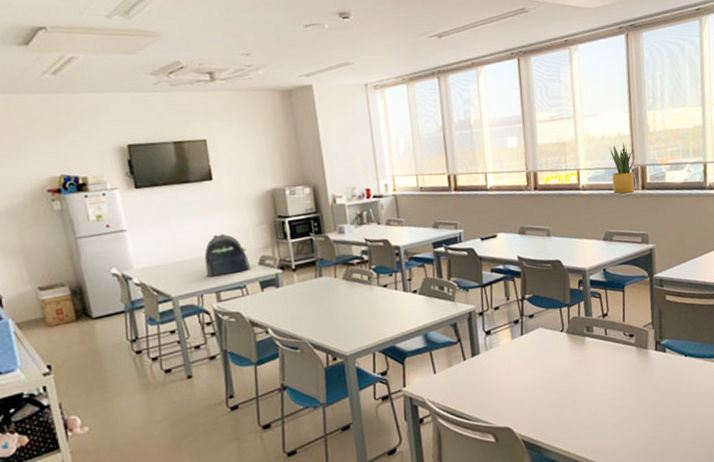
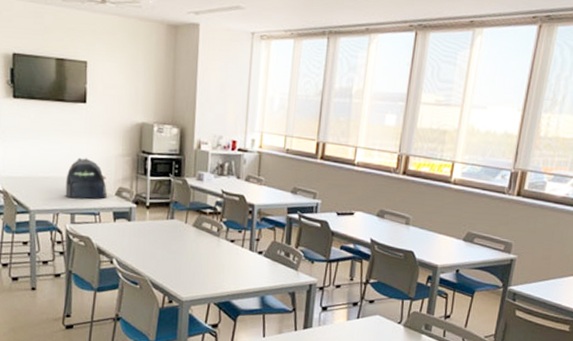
planter: present [609,142,635,194] -> none [485,141,517,197]

